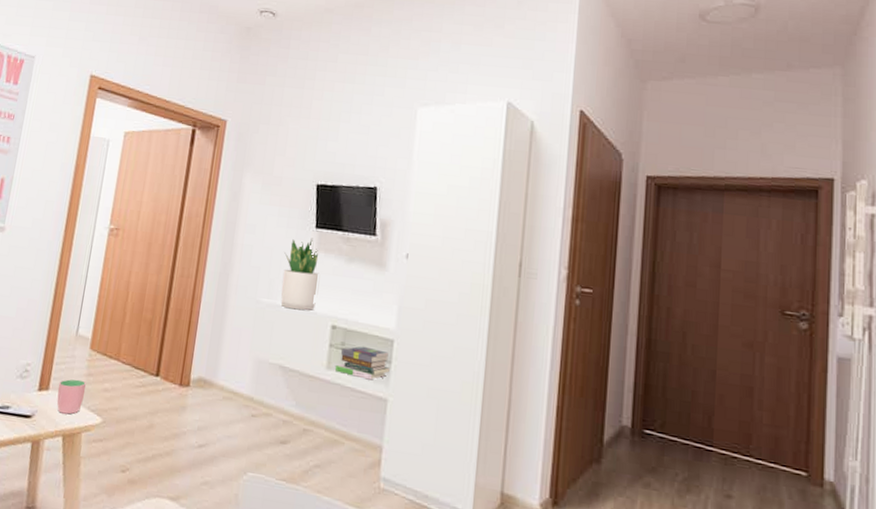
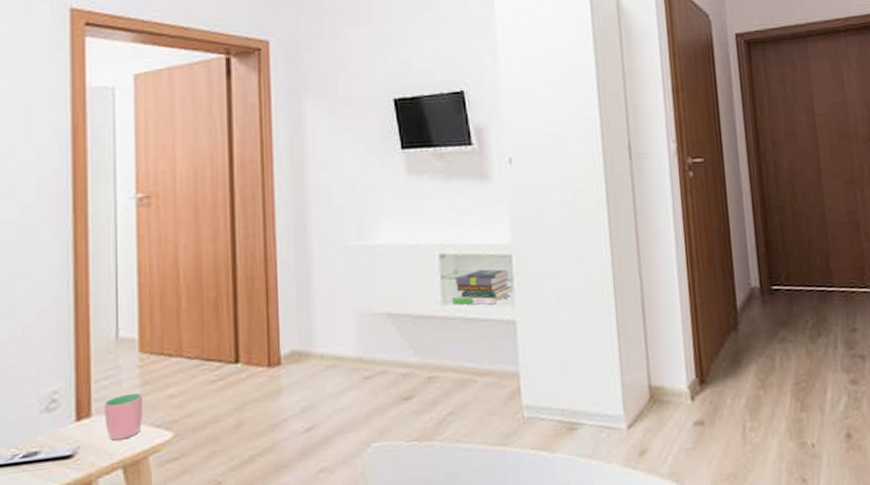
planter: present [280,238,320,311] -> none [369,161,418,247]

